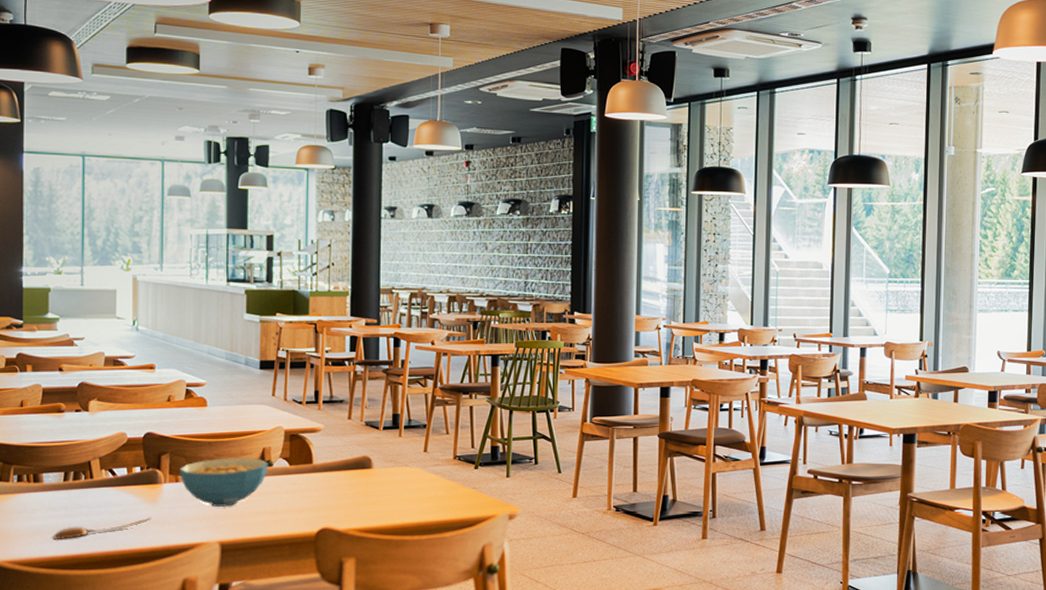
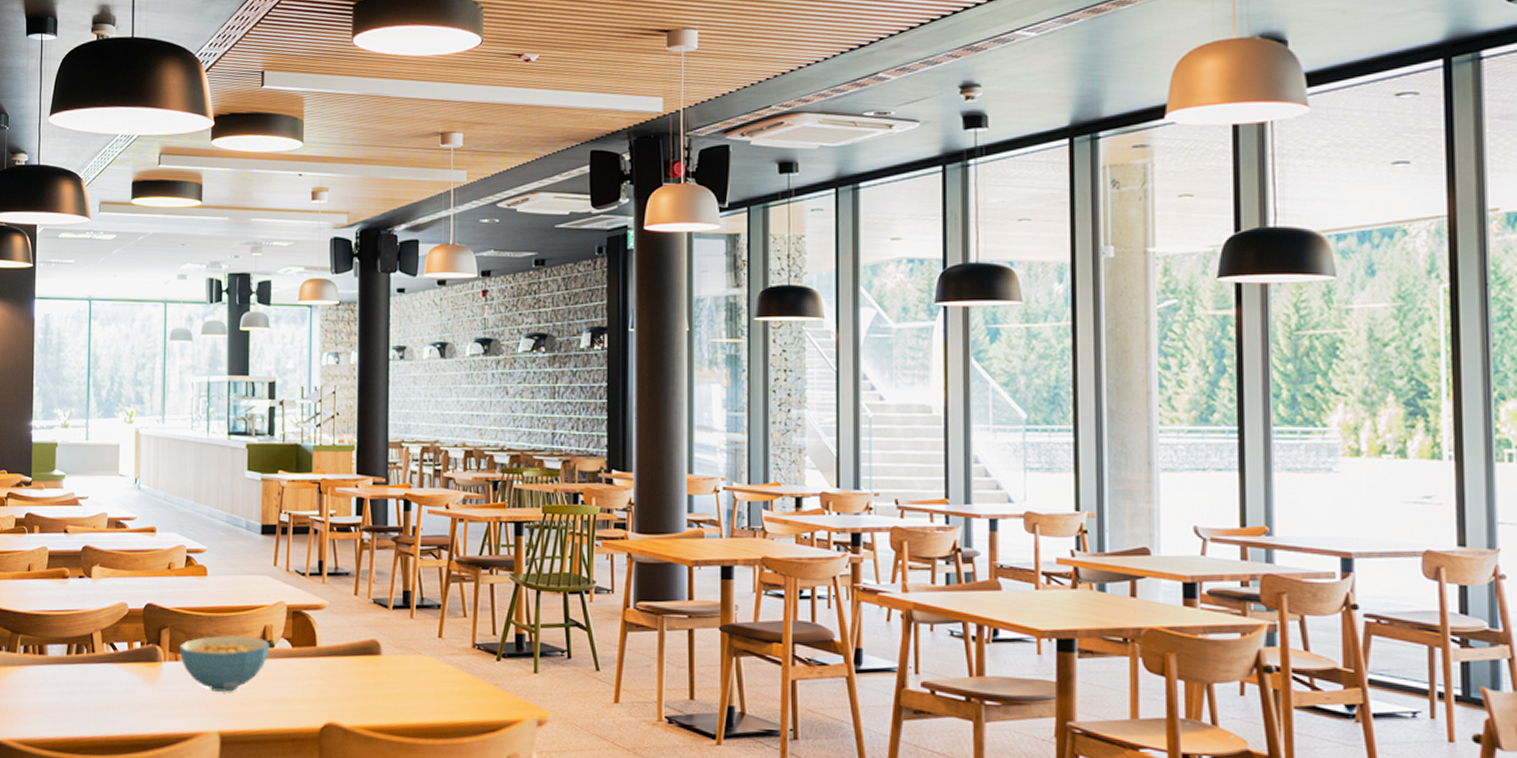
spoon: present [53,517,152,540] -> none [56,699,151,720]

